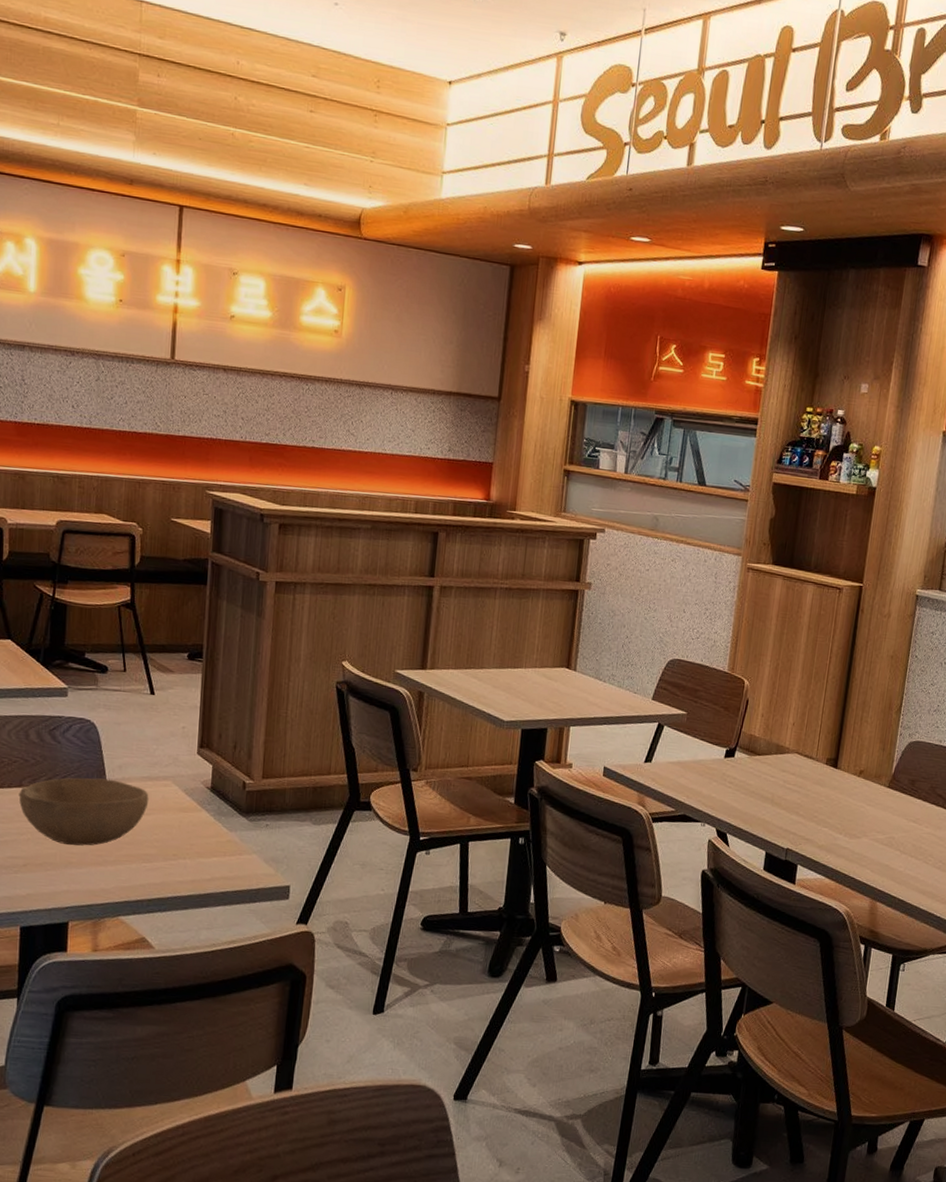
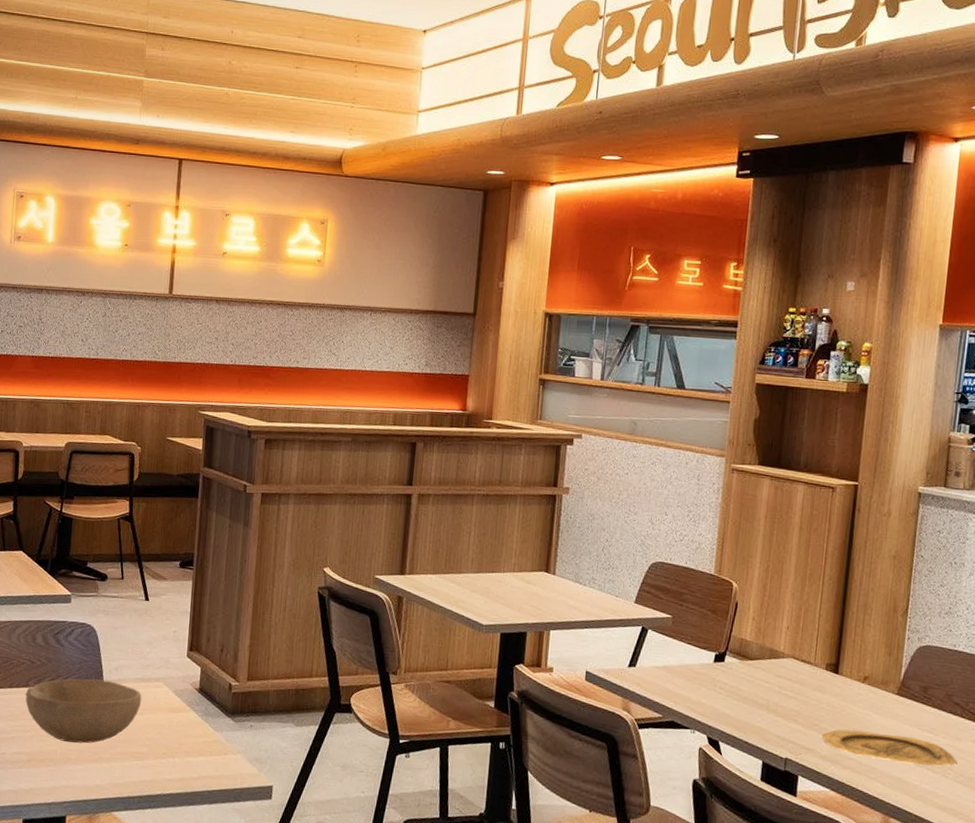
plate: none [820,820,938,854] -> present [821,729,958,767]

